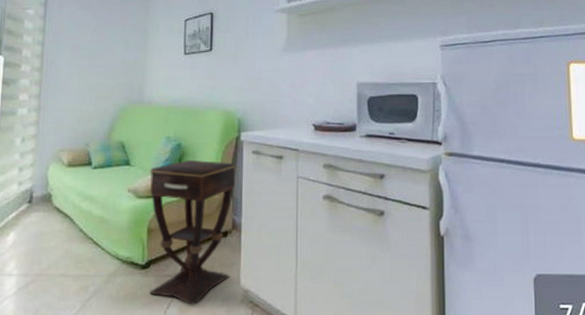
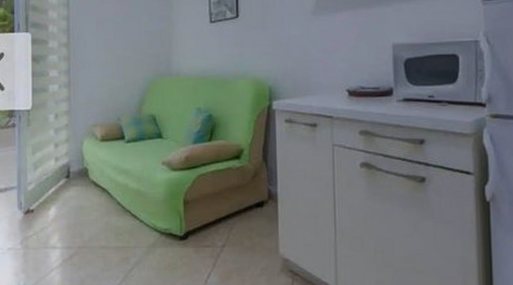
side table: present [149,160,236,305] -> none [182,131,269,274]

